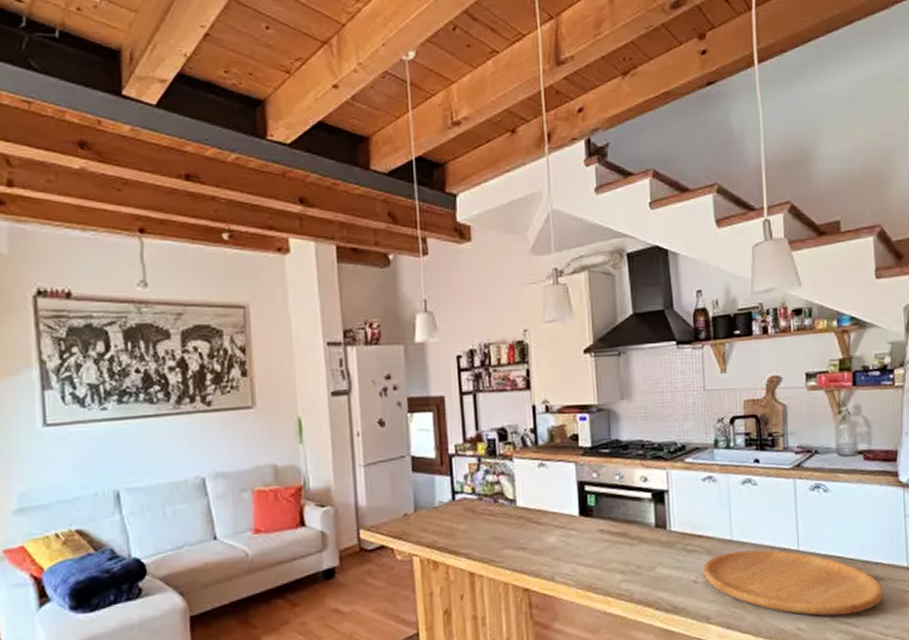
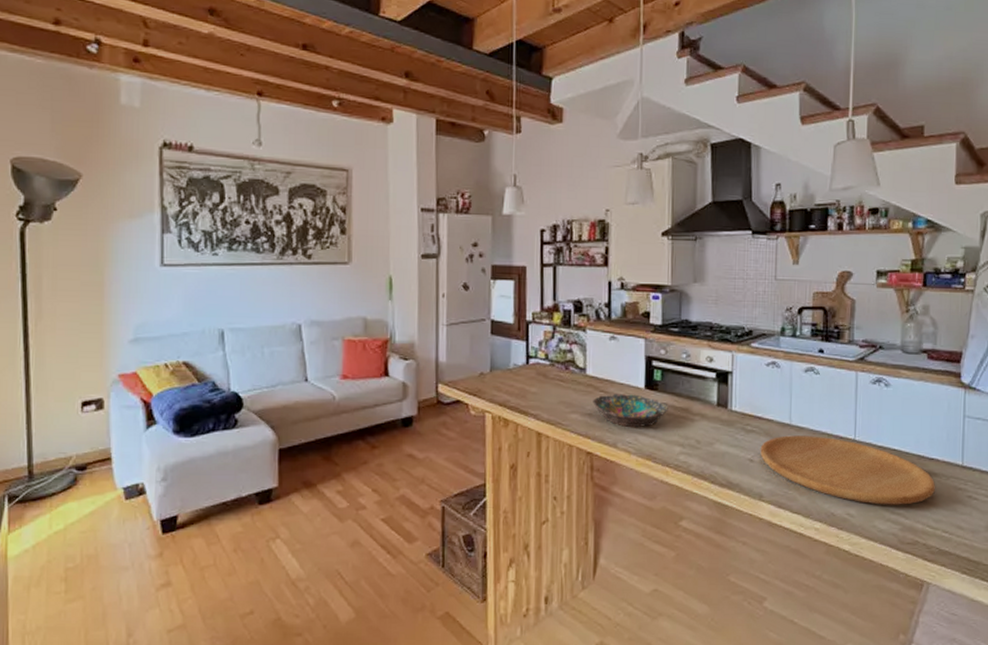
bowl: none [524,522,605,558] -> present [591,394,668,427]

